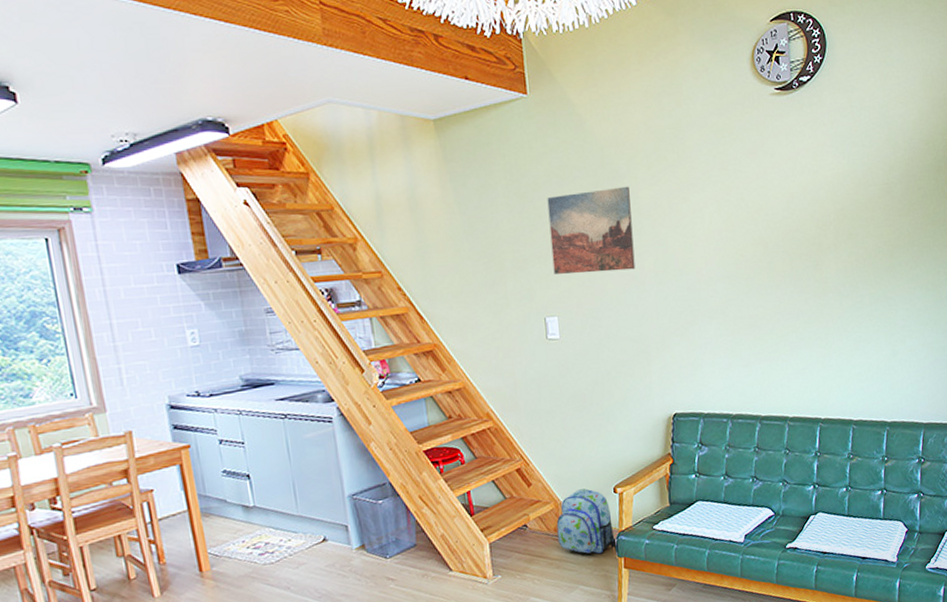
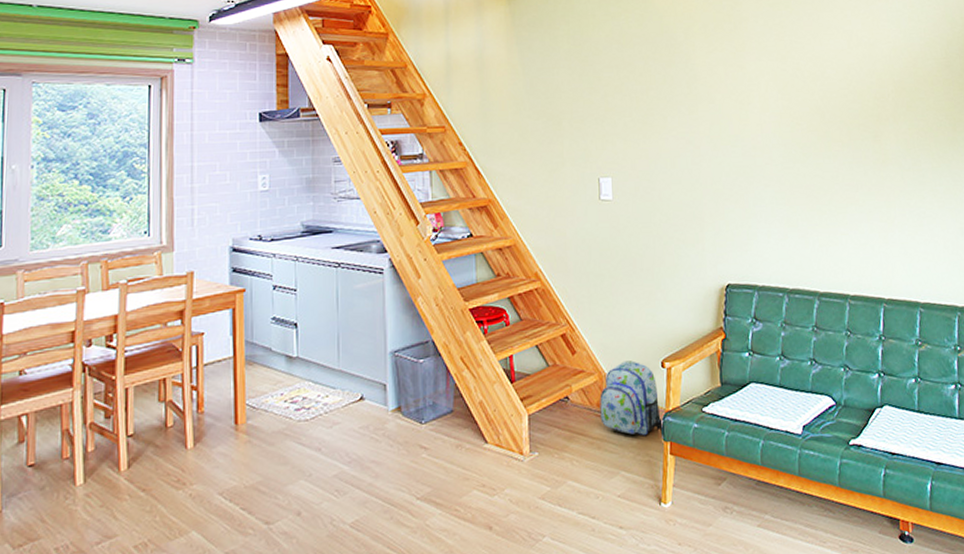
wall art: present [547,186,635,274] -> none [607,53,691,136]

